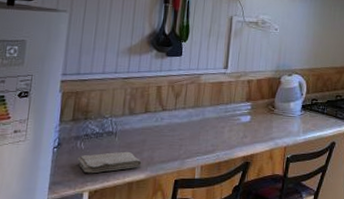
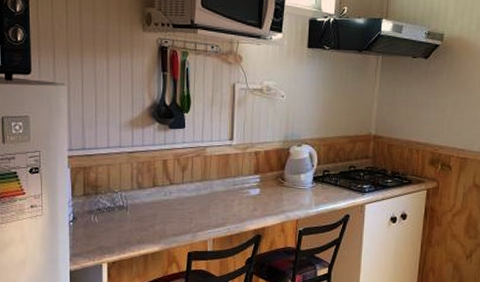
washcloth: present [77,151,142,174] -> none [93,225,155,246]

